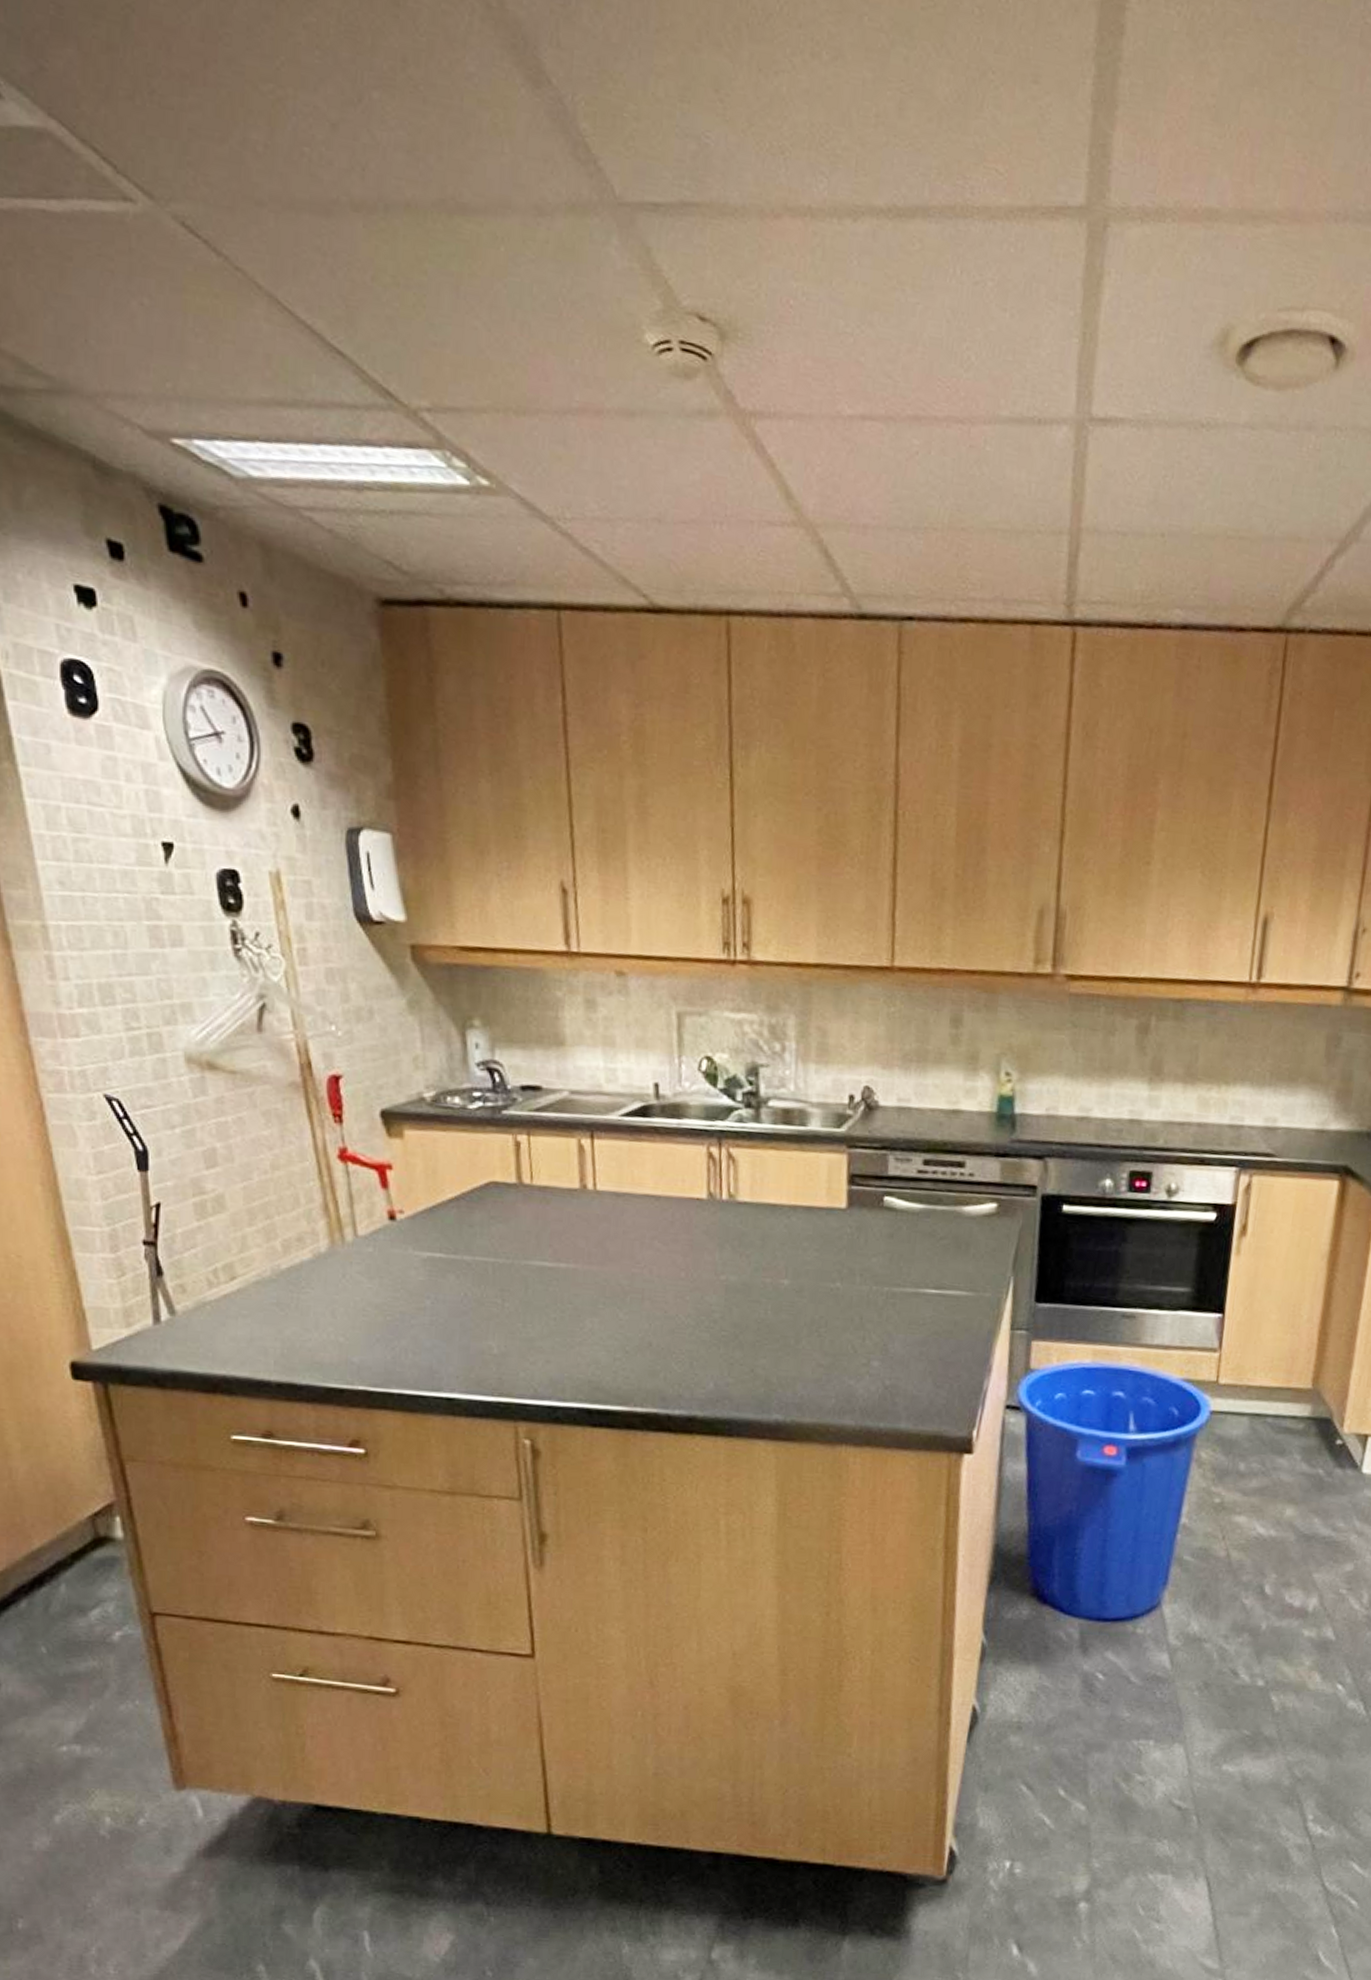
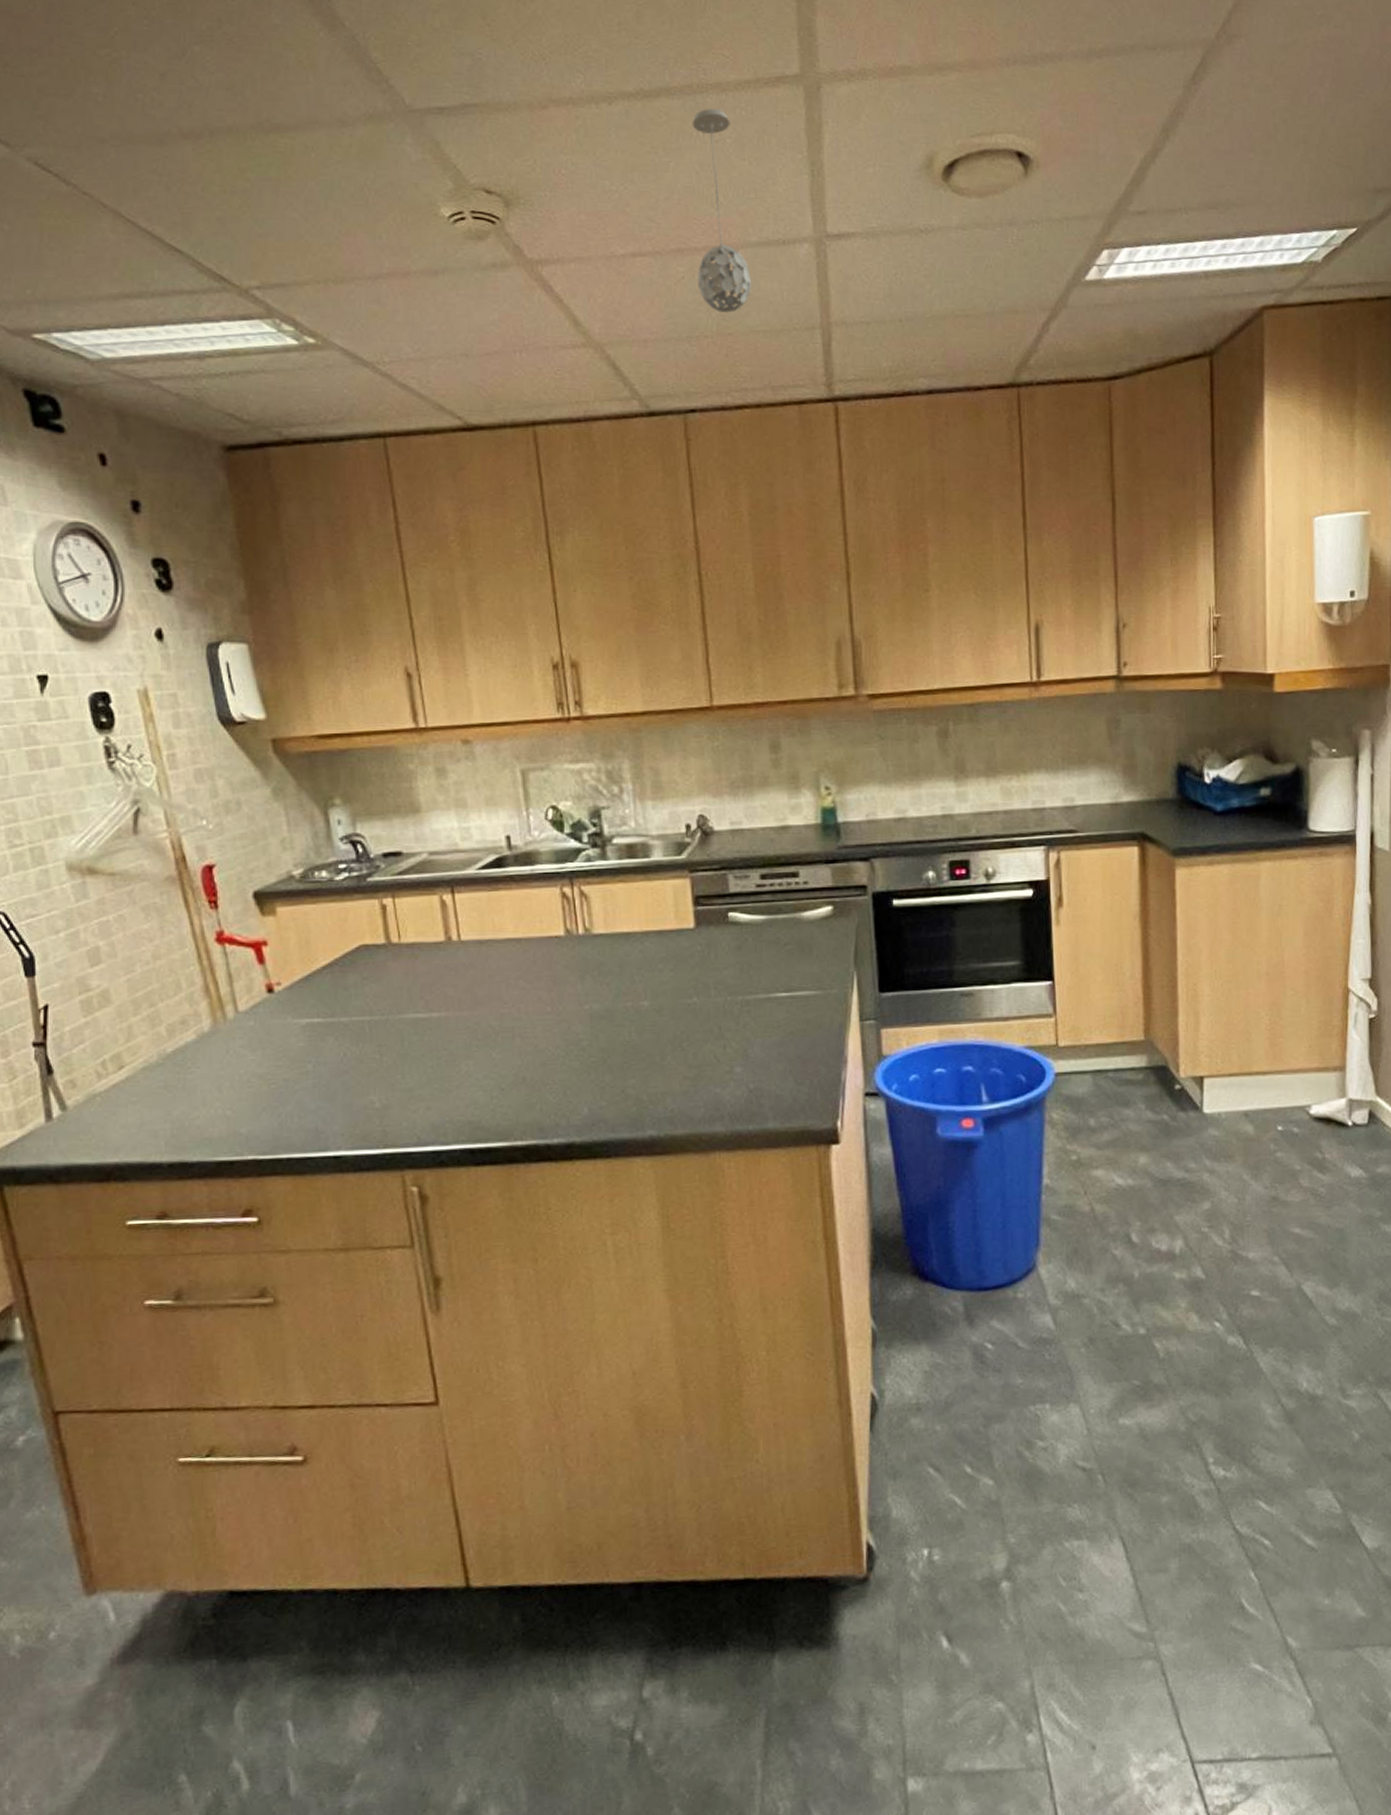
pendant light: none [933,239,997,503] -> present [692,109,752,313]

